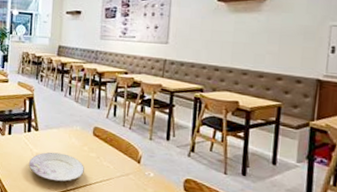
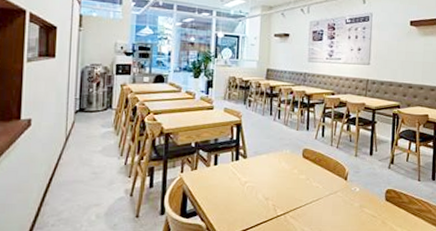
plate: present [28,152,84,182] -> none [236,179,294,208]

